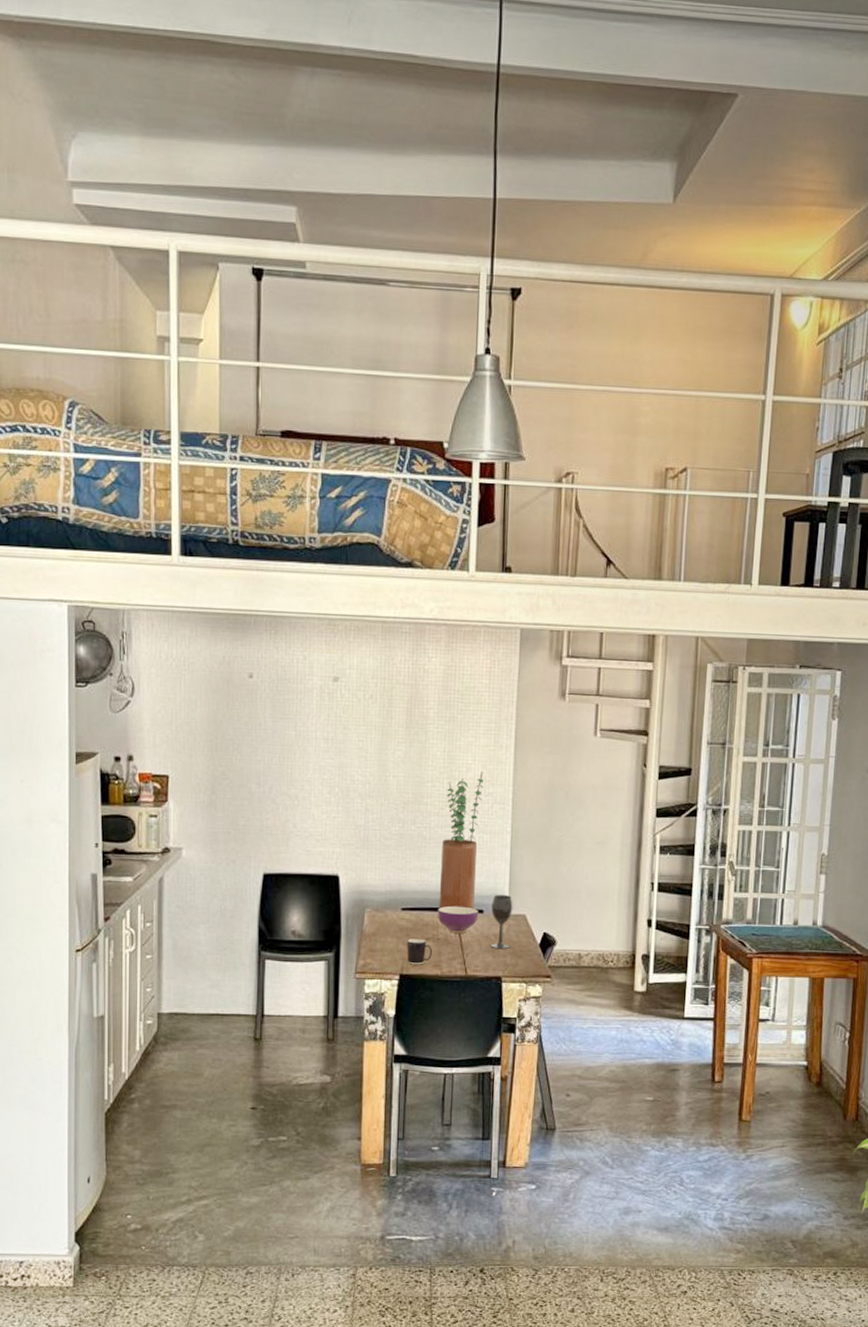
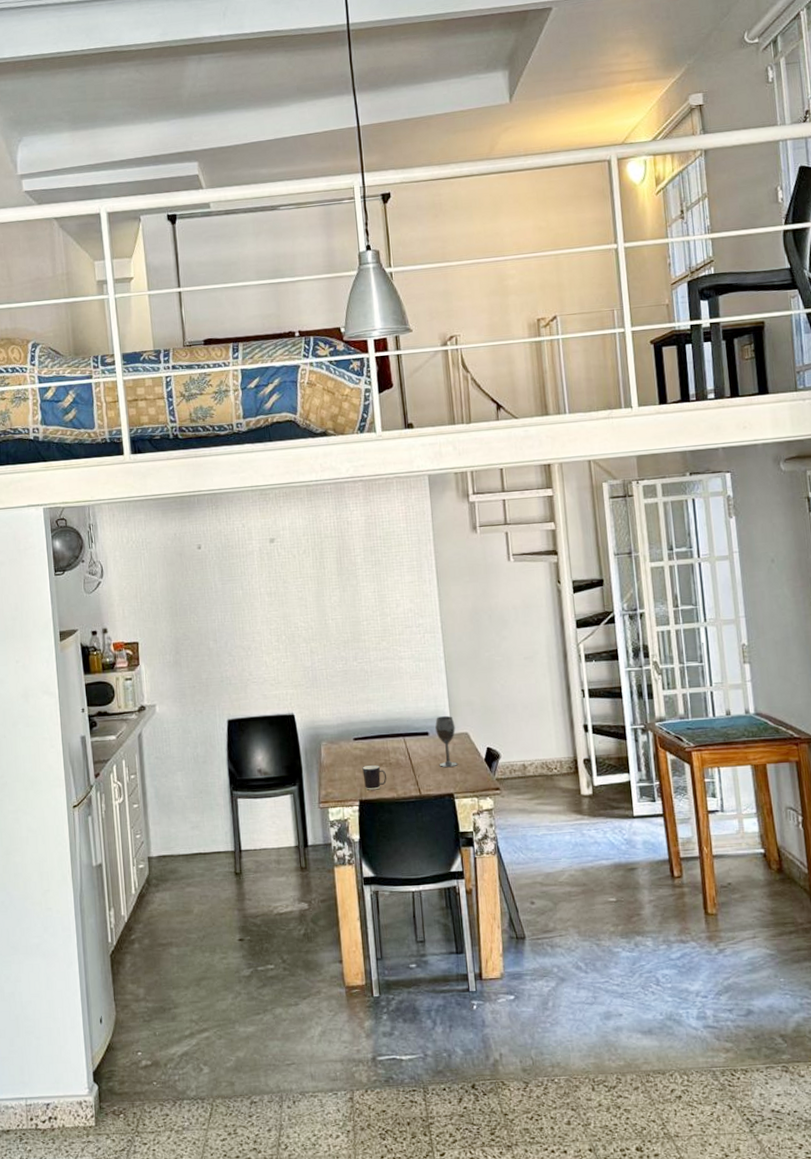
bowl: present [437,905,479,933] -> none [386,730,425,757]
vase: present [439,772,484,909] -> none [381,606,419,735]

